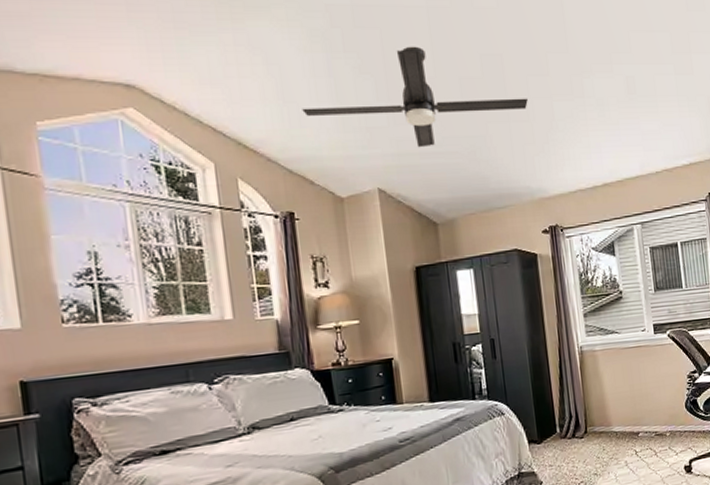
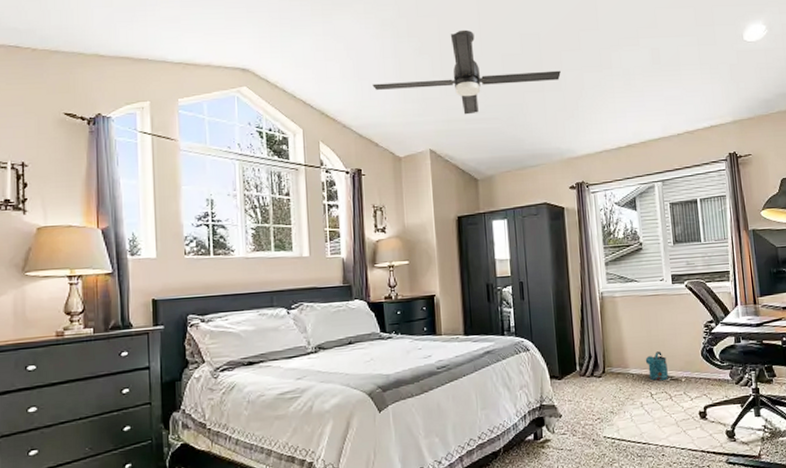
watering can: none [628,406,654,438] -> present [645,351,669,381]

